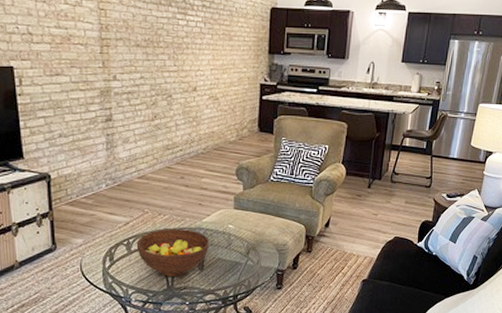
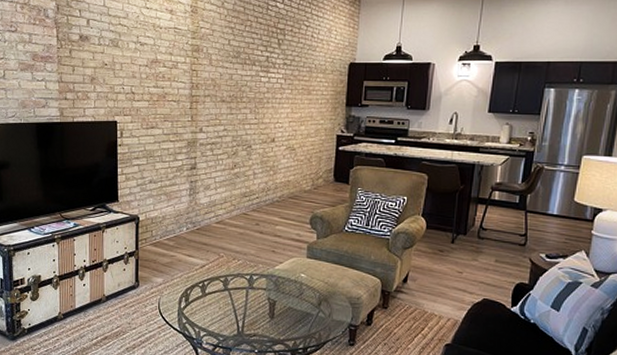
fruit bowl: present [136,228,210,277] -> none [210,273,281,323]

